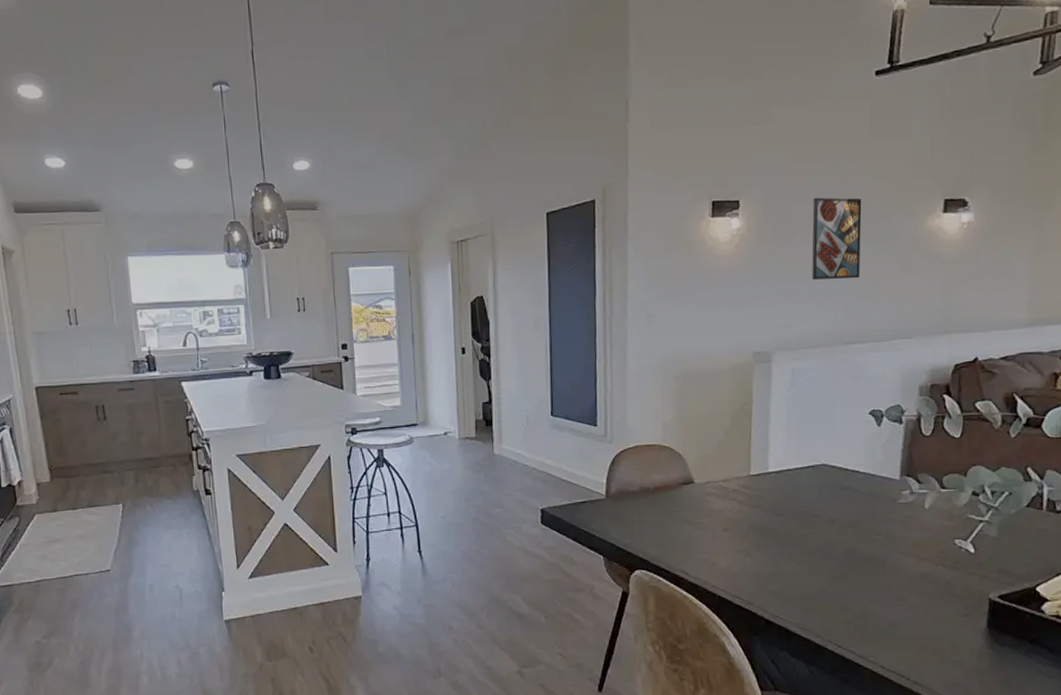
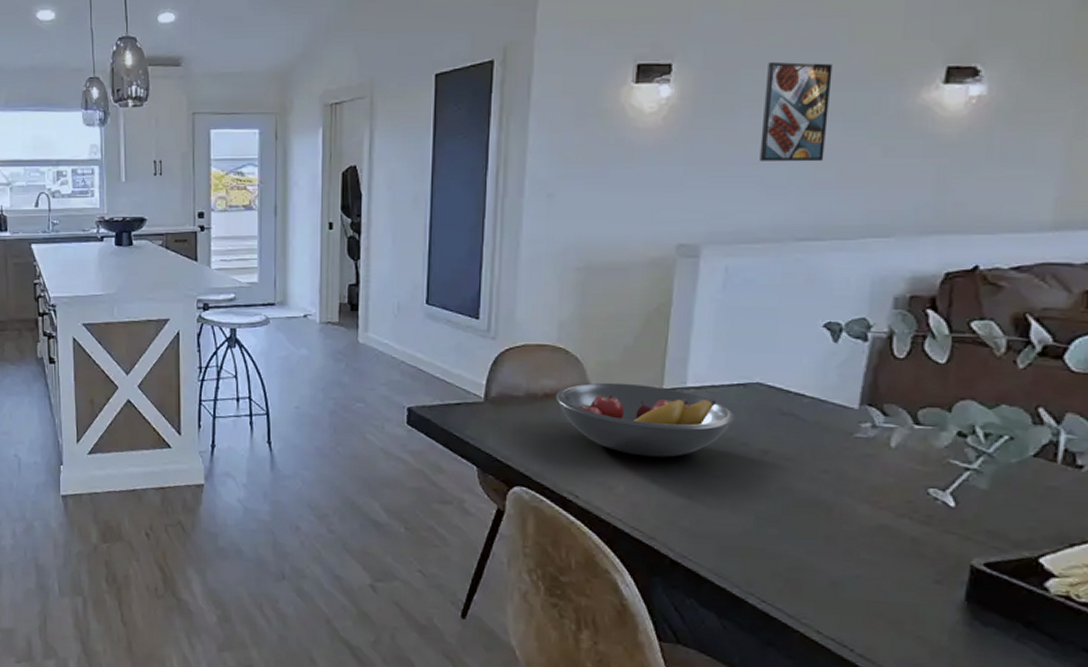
fruit bowl: none [664,472,808,534] -> present [555,382,735,457]

